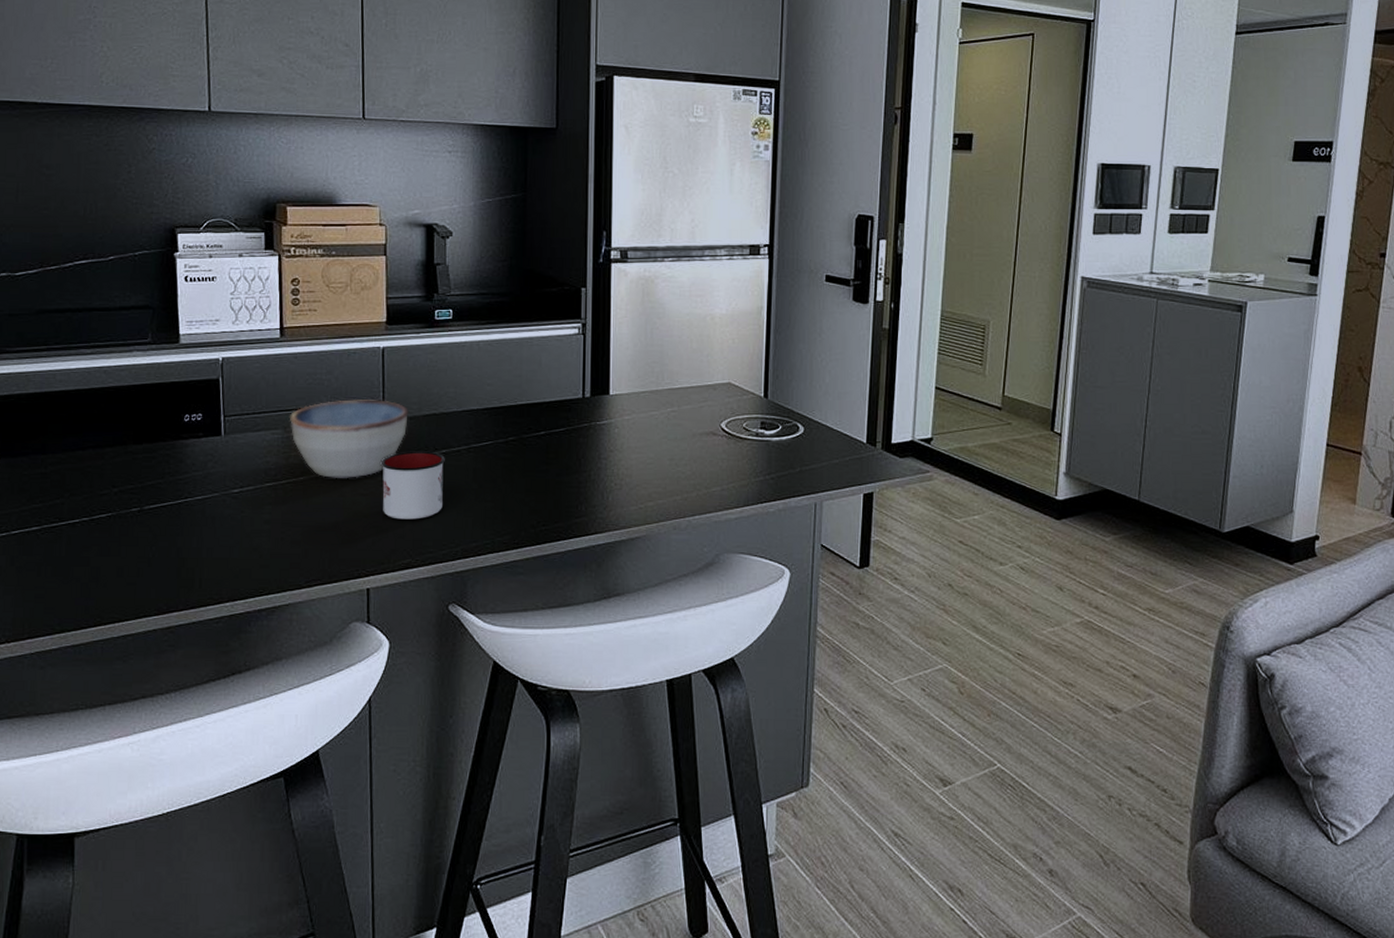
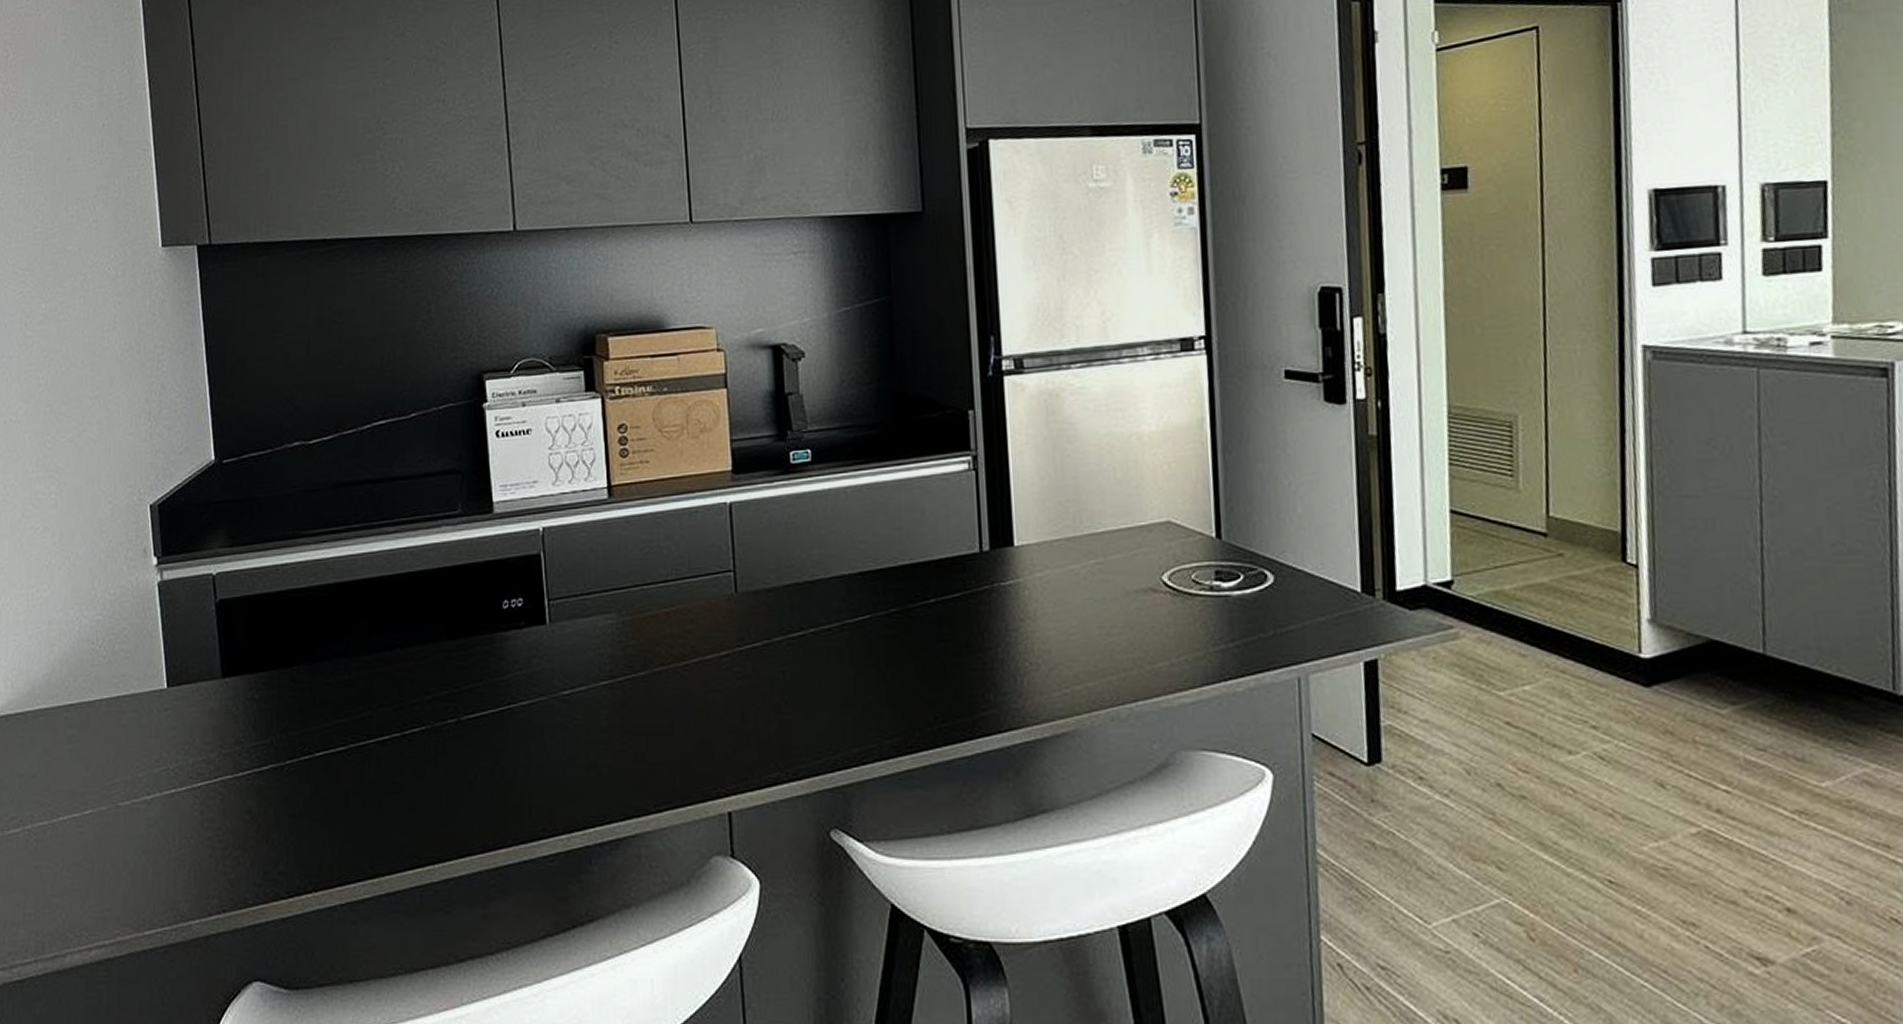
bowl: present [289,399,409,478] -> none [623,569,766,671]
mug: present [380,451,445,520] -> none [735,631,814,721]

